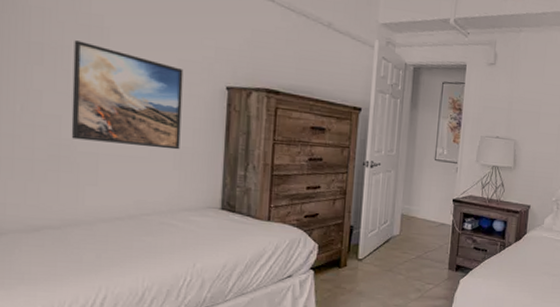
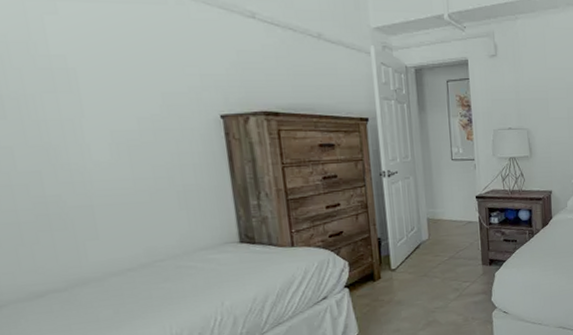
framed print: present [71,40,184,150] -> none [37,87,183,194]

